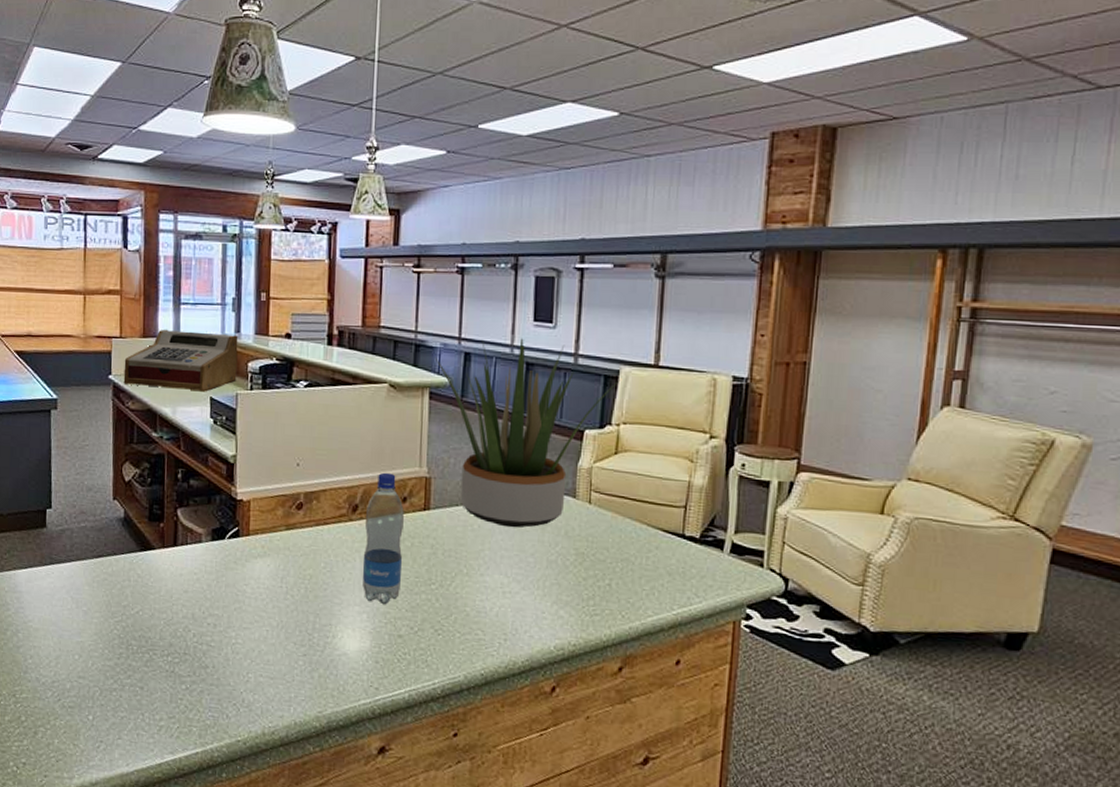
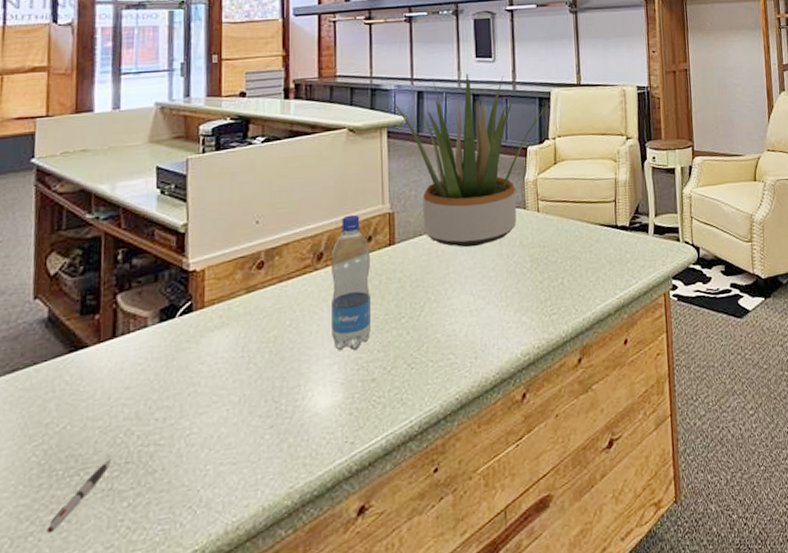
cash register: present [123,329,238,392] -> none [50,99,188,166]
pen: none [126,647,173,694] -> present [47,459,111,534]

